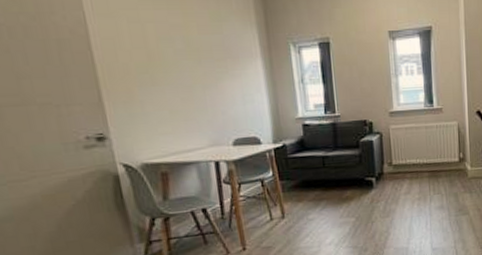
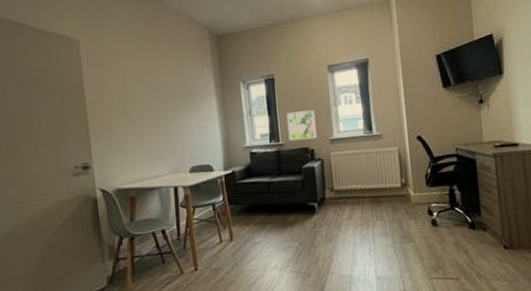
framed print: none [343,80,376,113] -> present [286,110,317,141]

